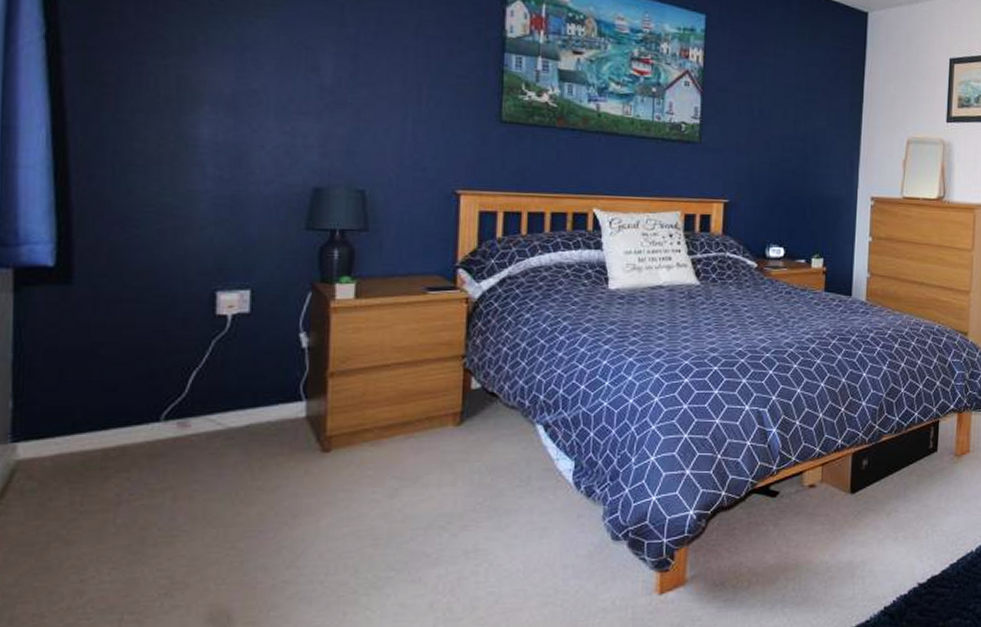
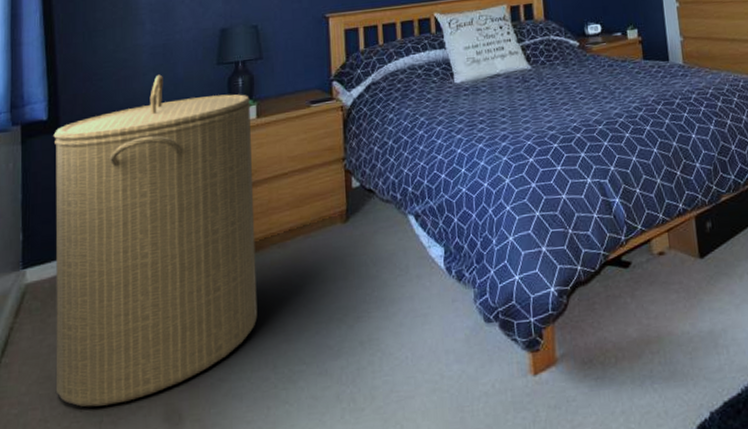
laundry hamper: none [58,231,349,604] -> present [53,74,258,407]

